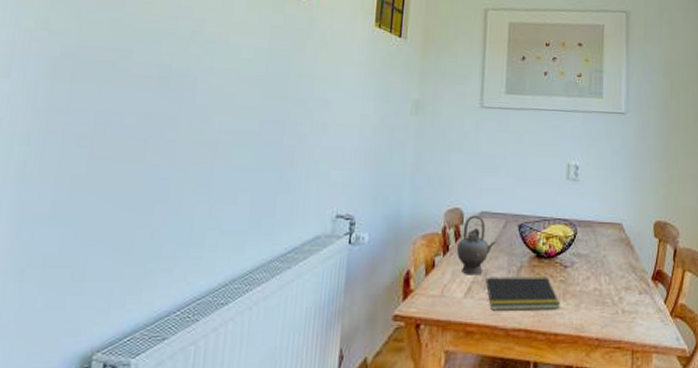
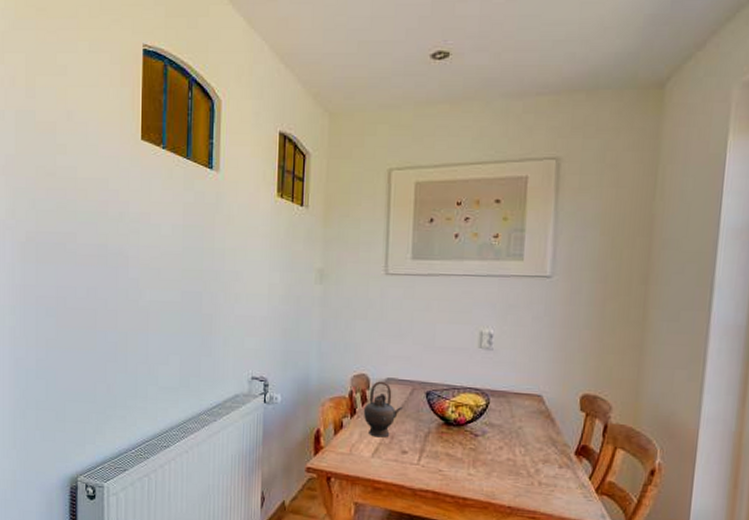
notepad: present [483,277,560,311] -> none [390,440,469,475]

